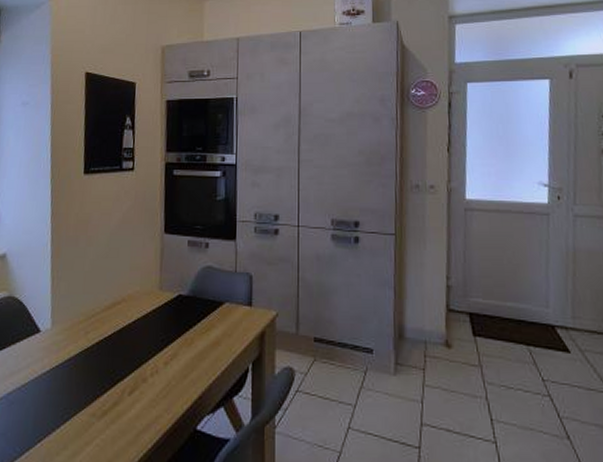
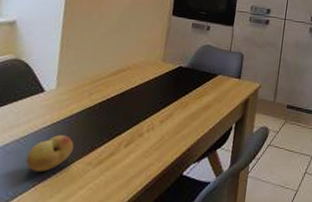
fruit: none [29,382,75,424] -> present [25,135,74,172]

